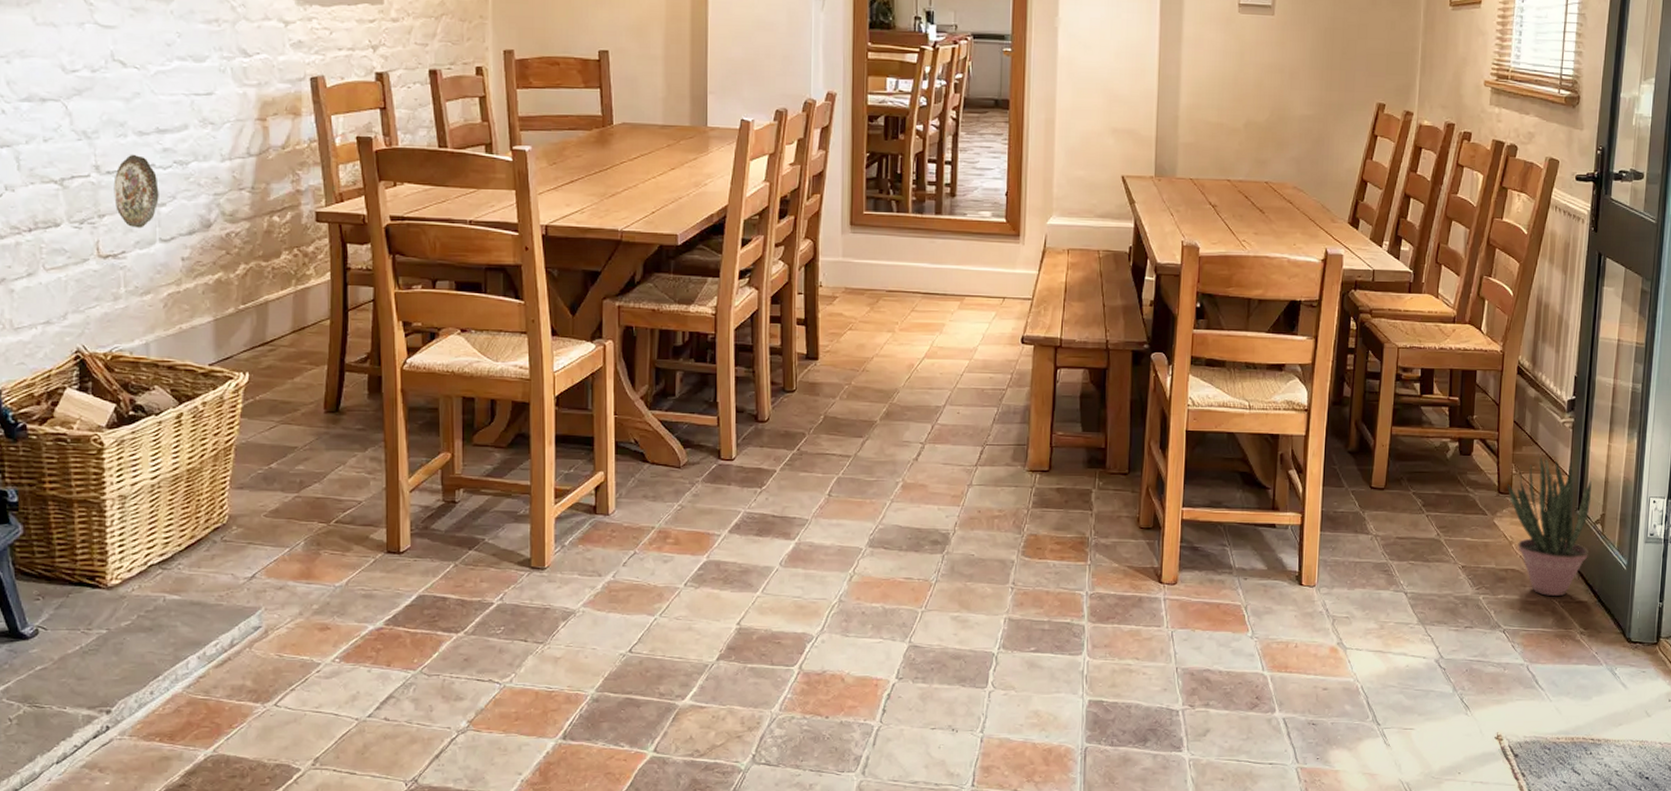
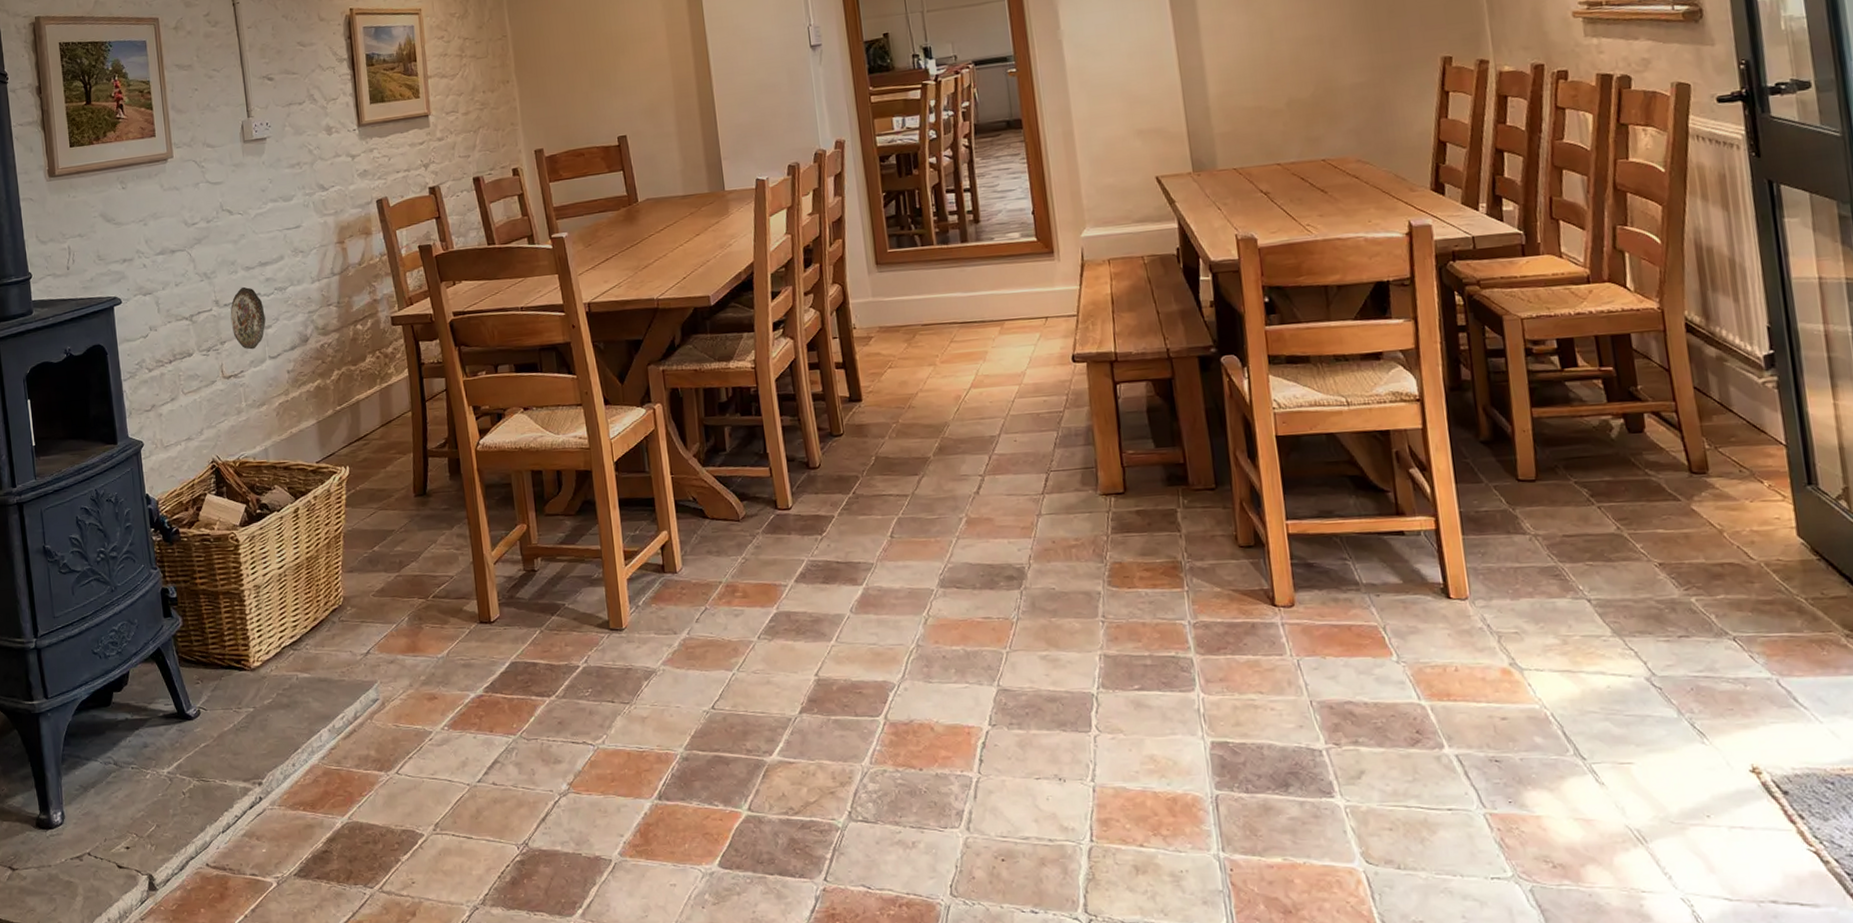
potted plant: present [1507,456,1592,596] -> none [1701,425,1836,592]

